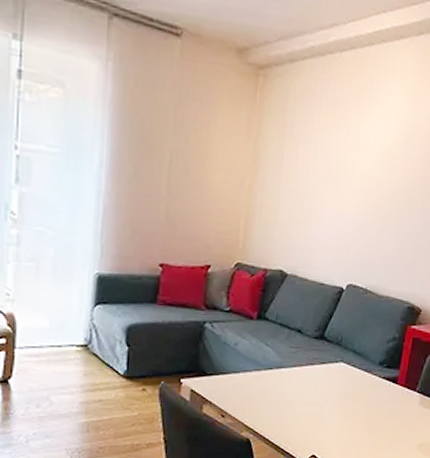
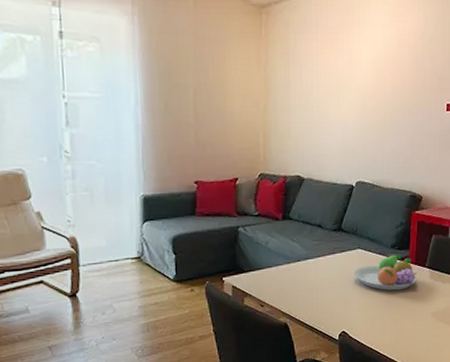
fruit bowl: none [332,373,405,415] -> present [354,254,417,291]

